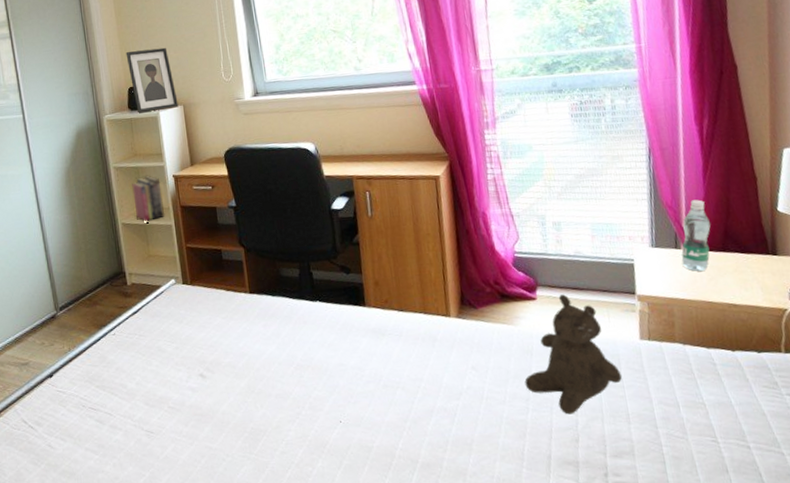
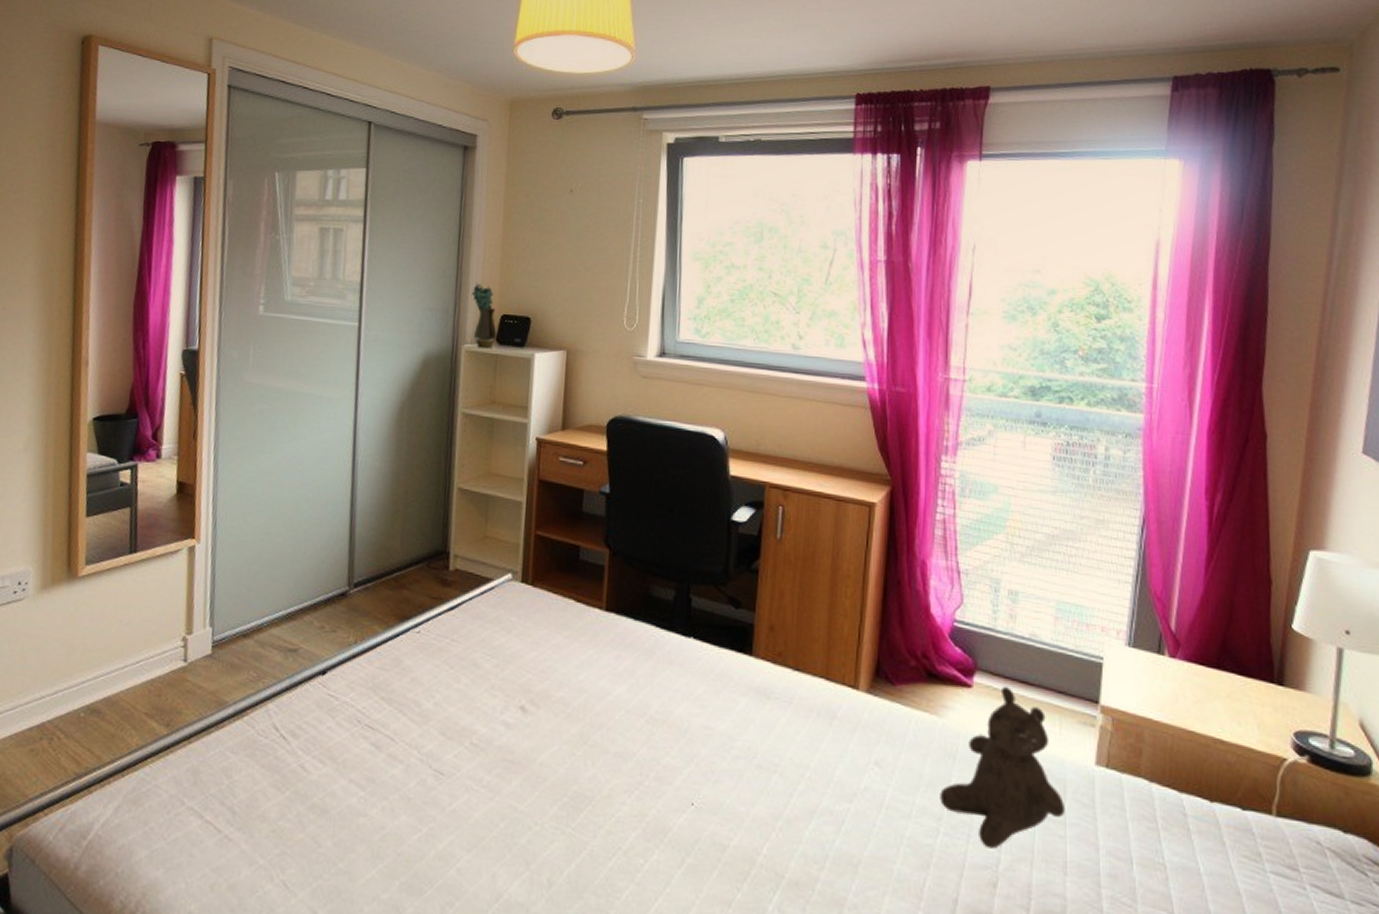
vase: none [103,66,128,115] -> present [472,282,497,348]
picture frame: present [126,47,179,112] -> none [506,269,561,352]
books: present [132,176,165,221] -> none [479,433,518,491]
bottle: present [681,199,711,271] -> none [1163,595,1207,689]

